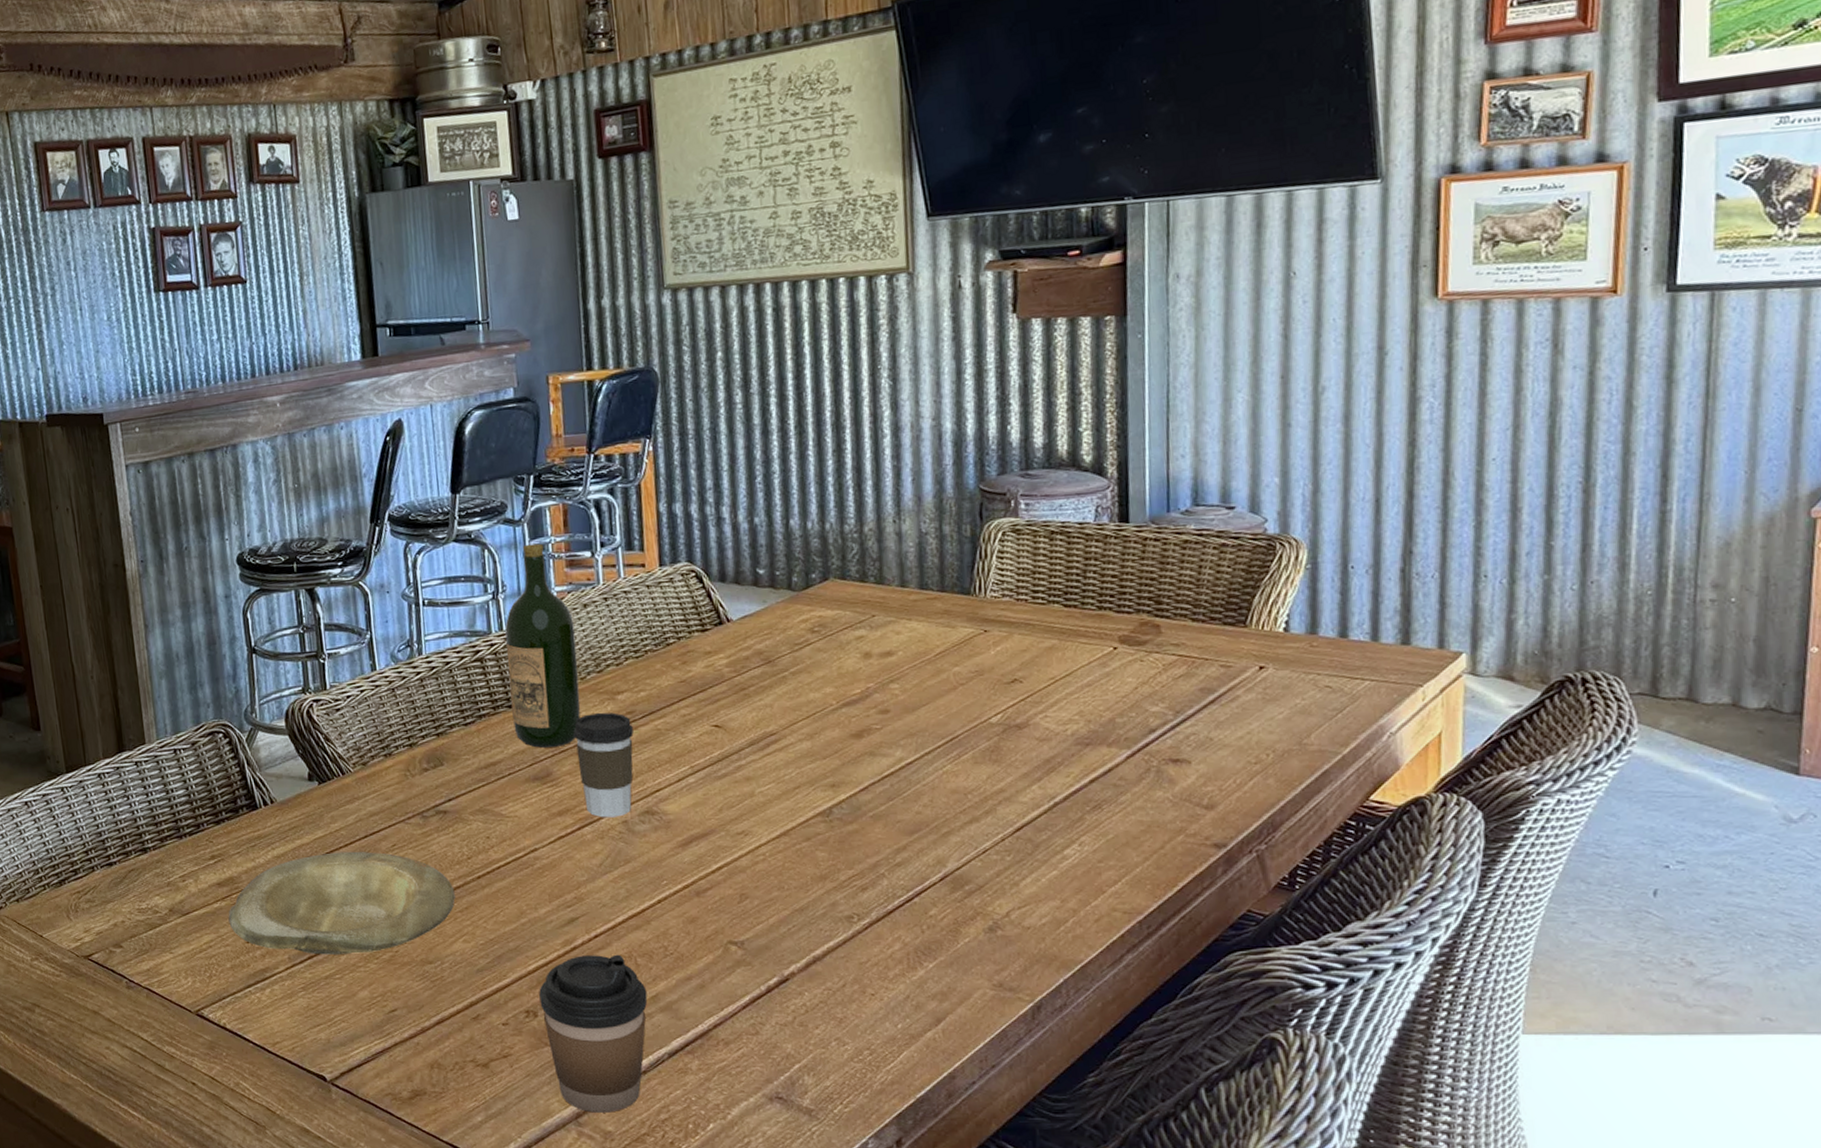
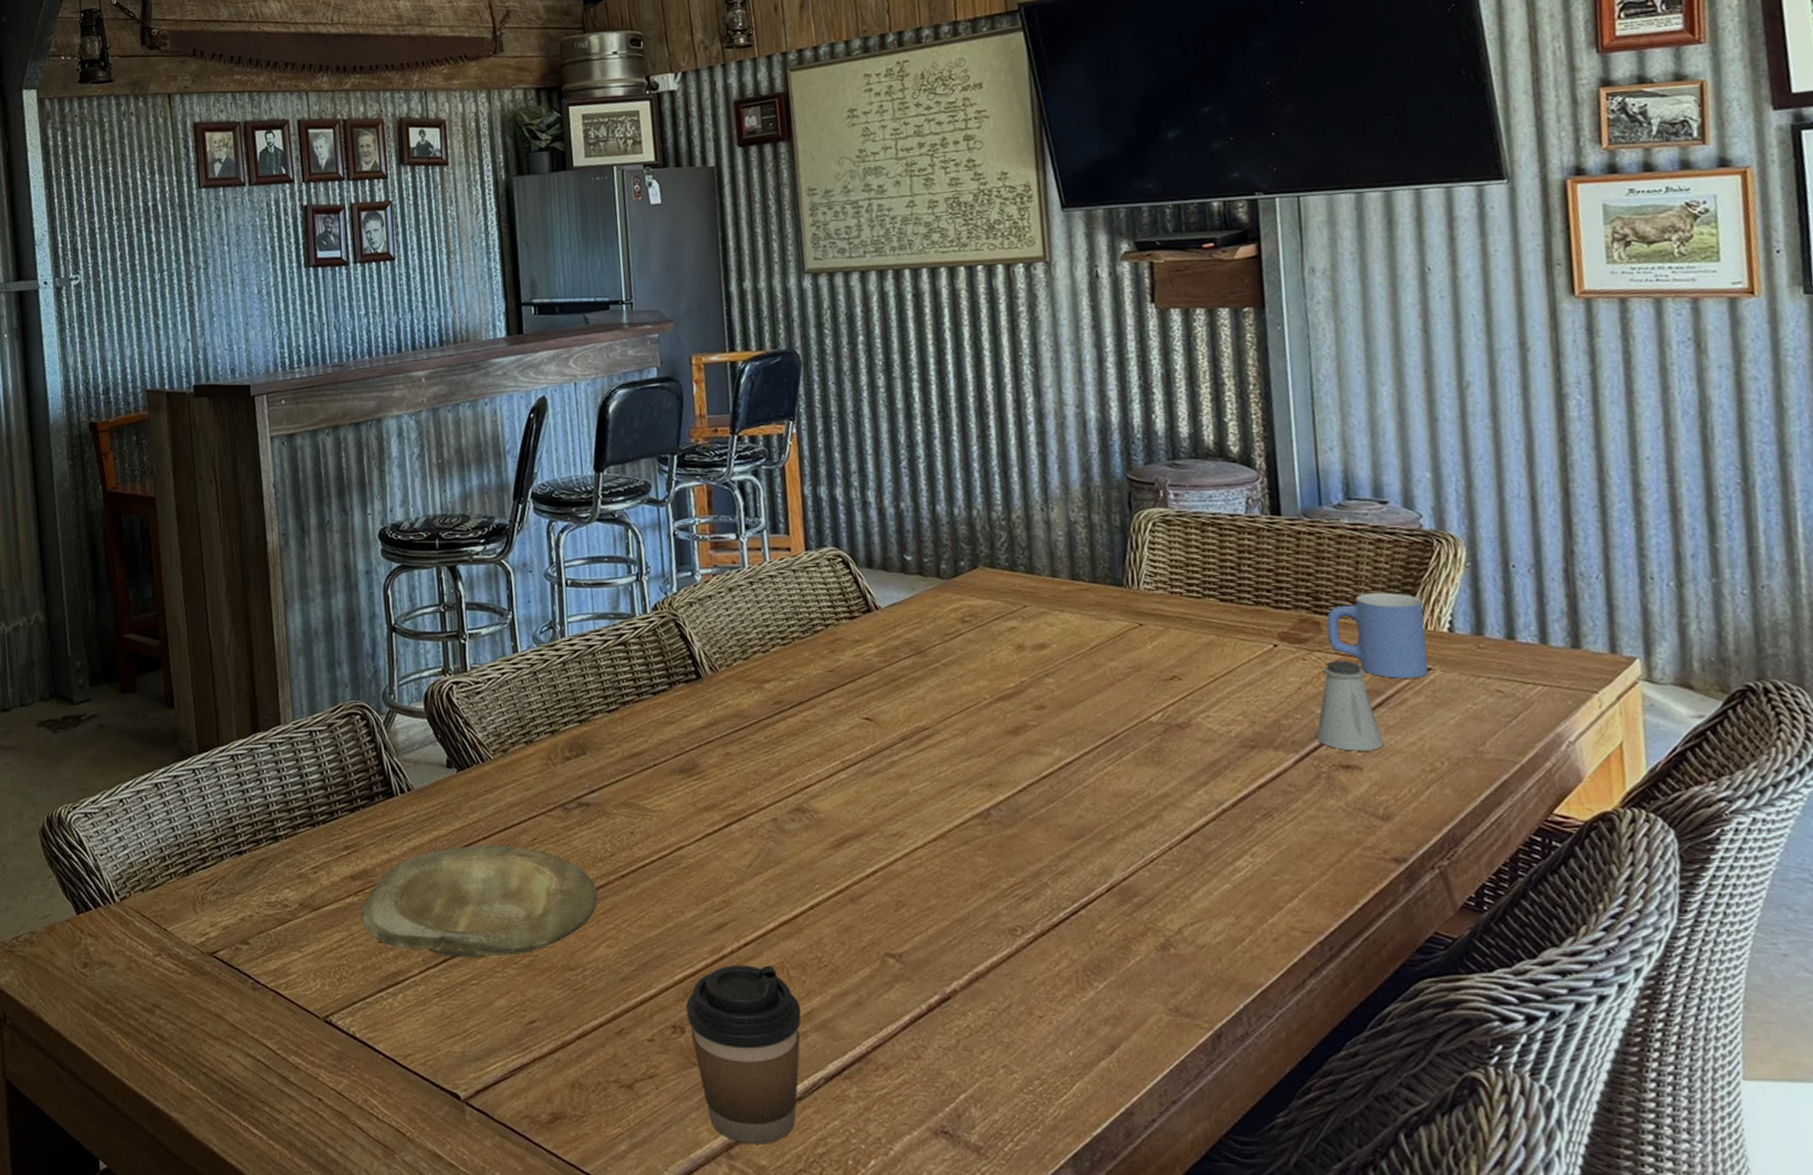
wine bottle: present [505,543,581,748] -> none [649,524,727,738]
coffee cup: present [573,712,634,818] -> none [720,701,782,815]
saltshaker: none [1148,661,1213,746] -> present [1315,660,1384,751]
mug: none [1166,595,1262,677] -> present [1326,592,1429,679]

